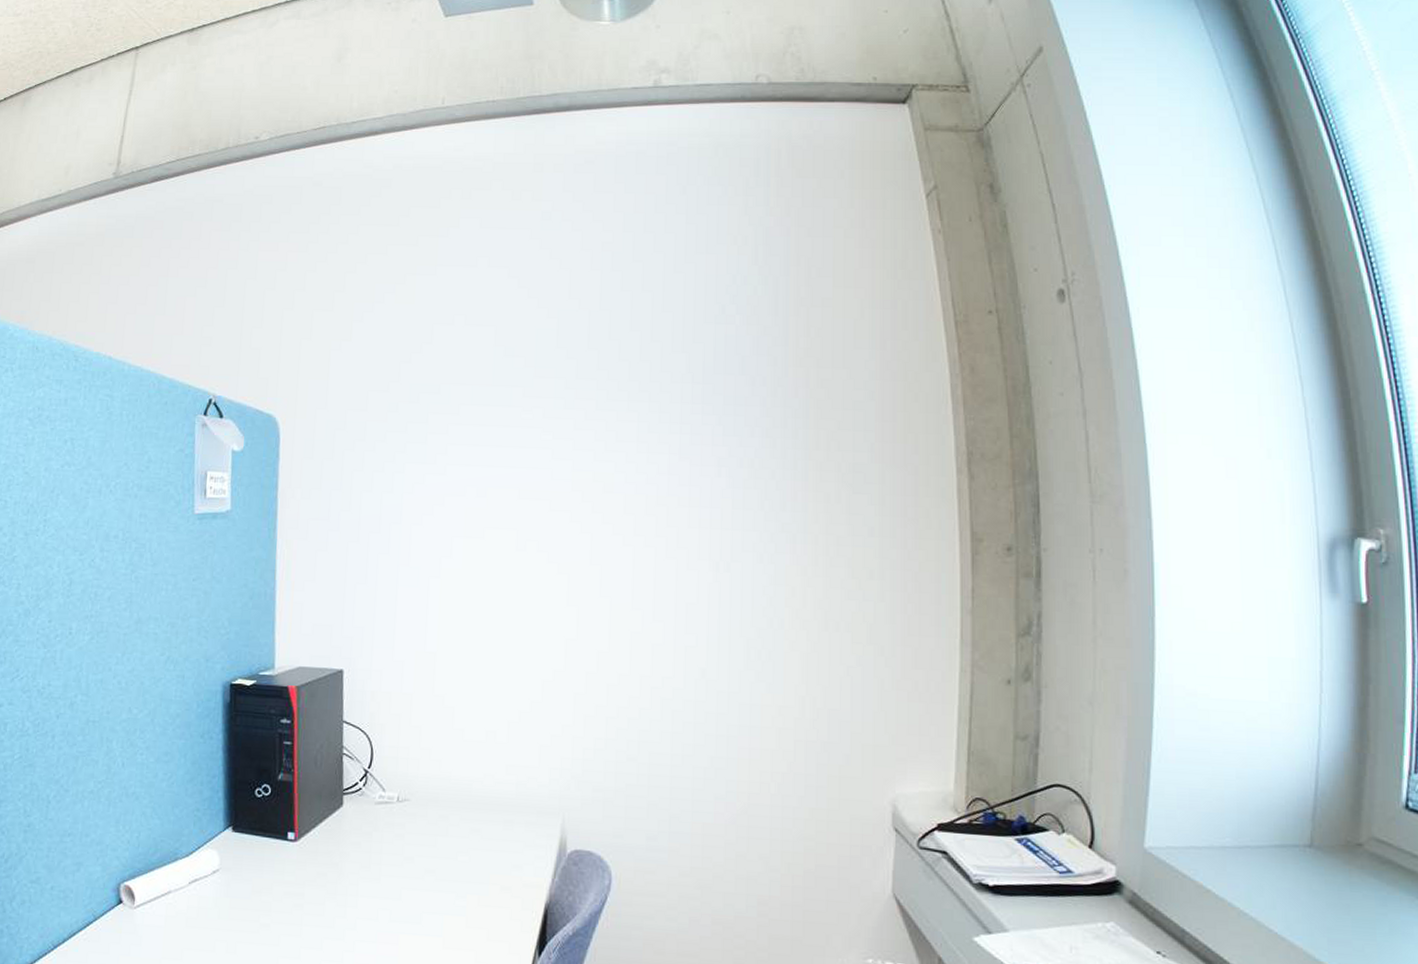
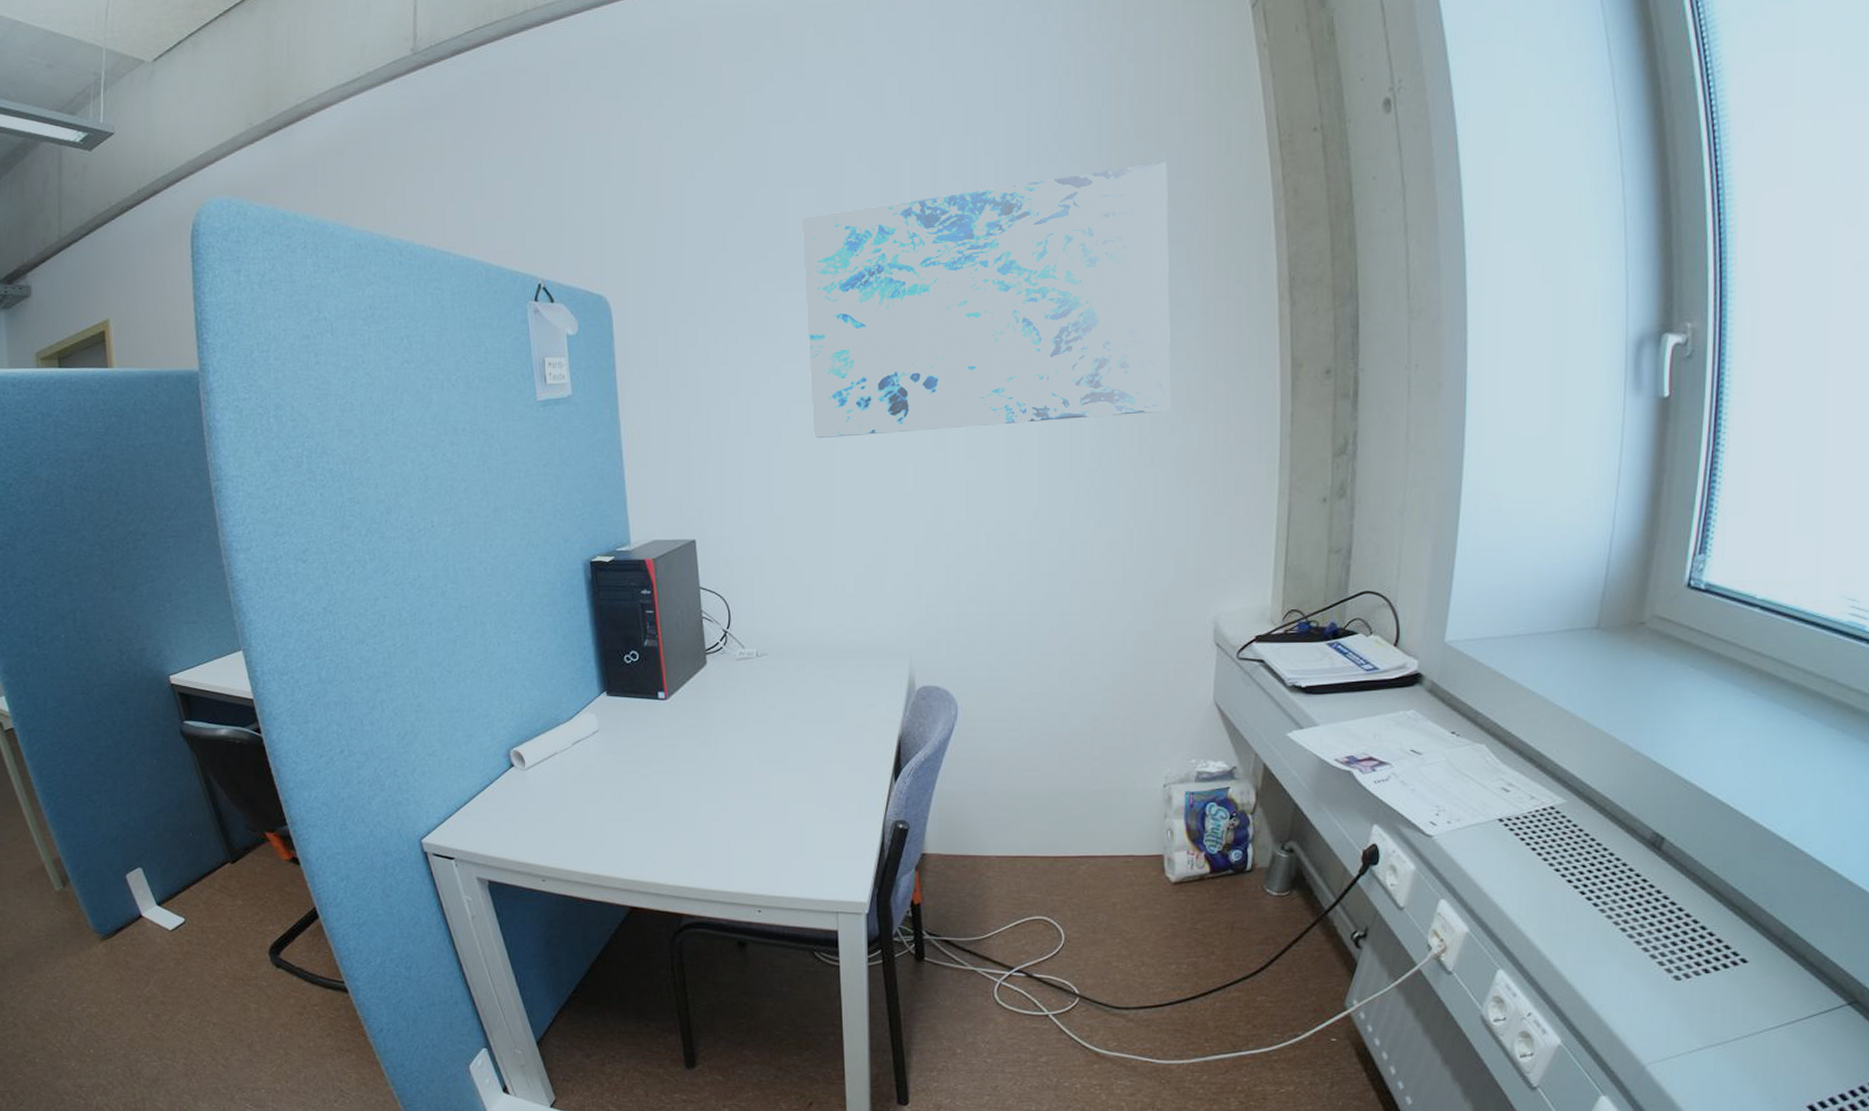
wall art: none [475,331,846,576] -> present [802,161,1171,439]

